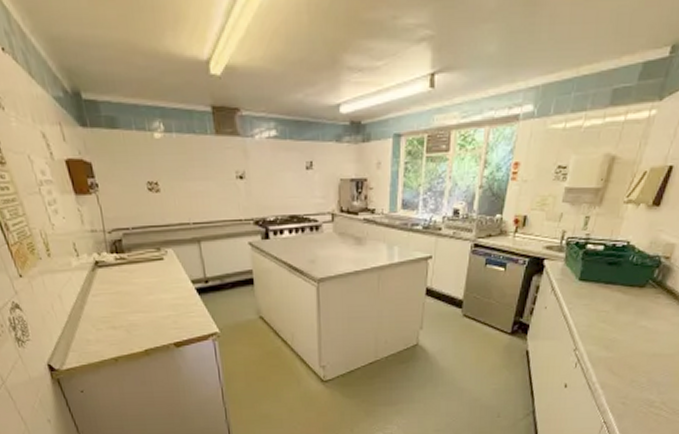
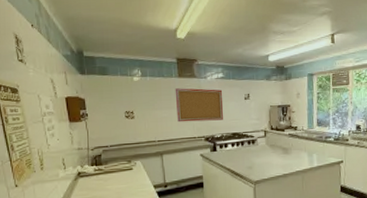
wall art: none [211,150,278,199] -> present [175,88,224,123]

